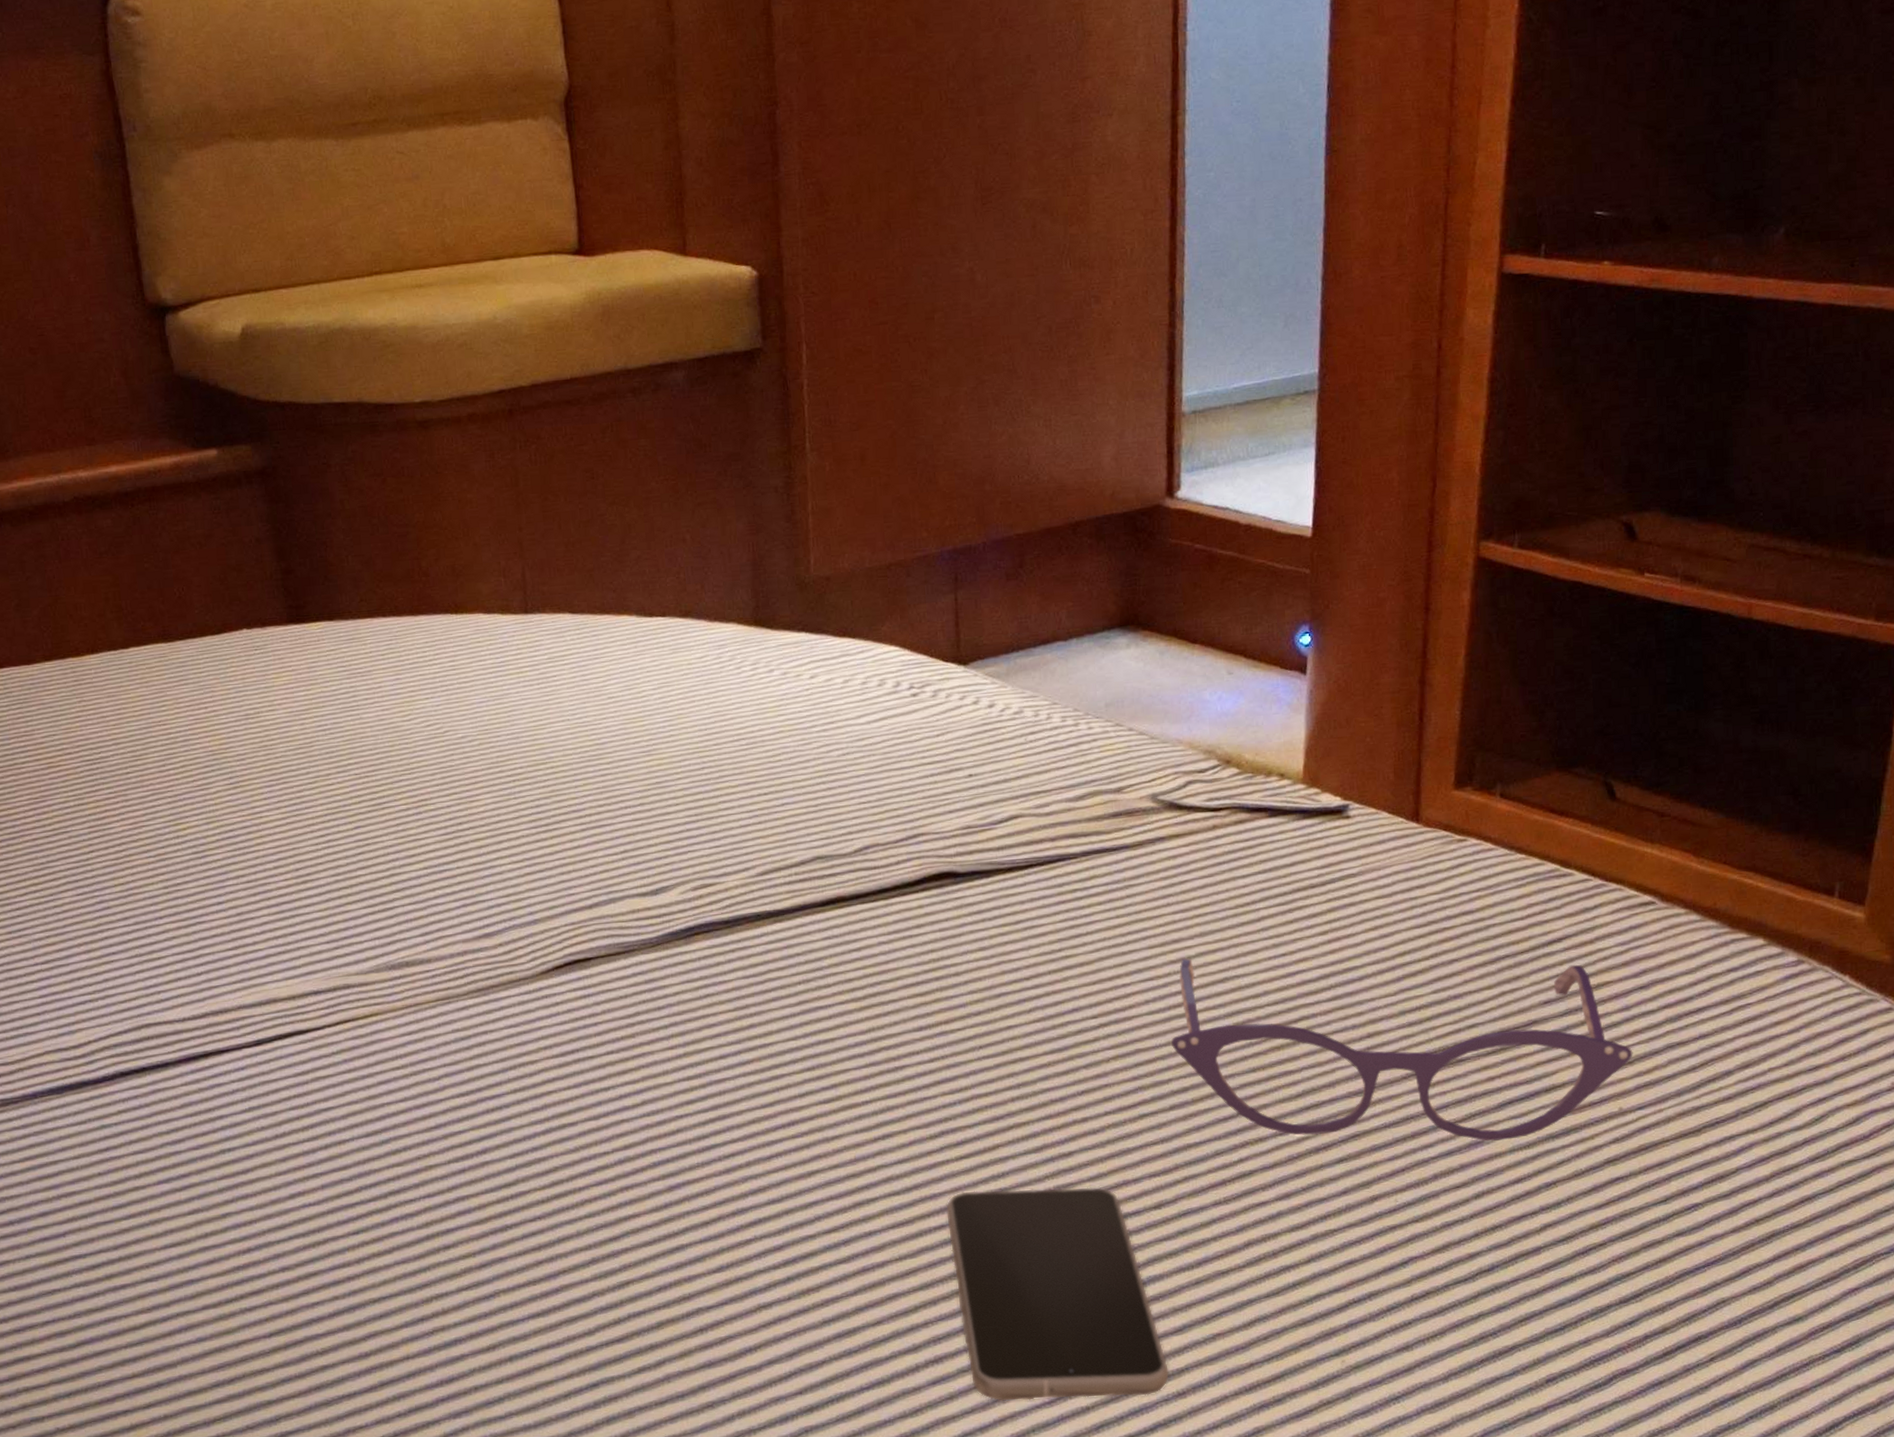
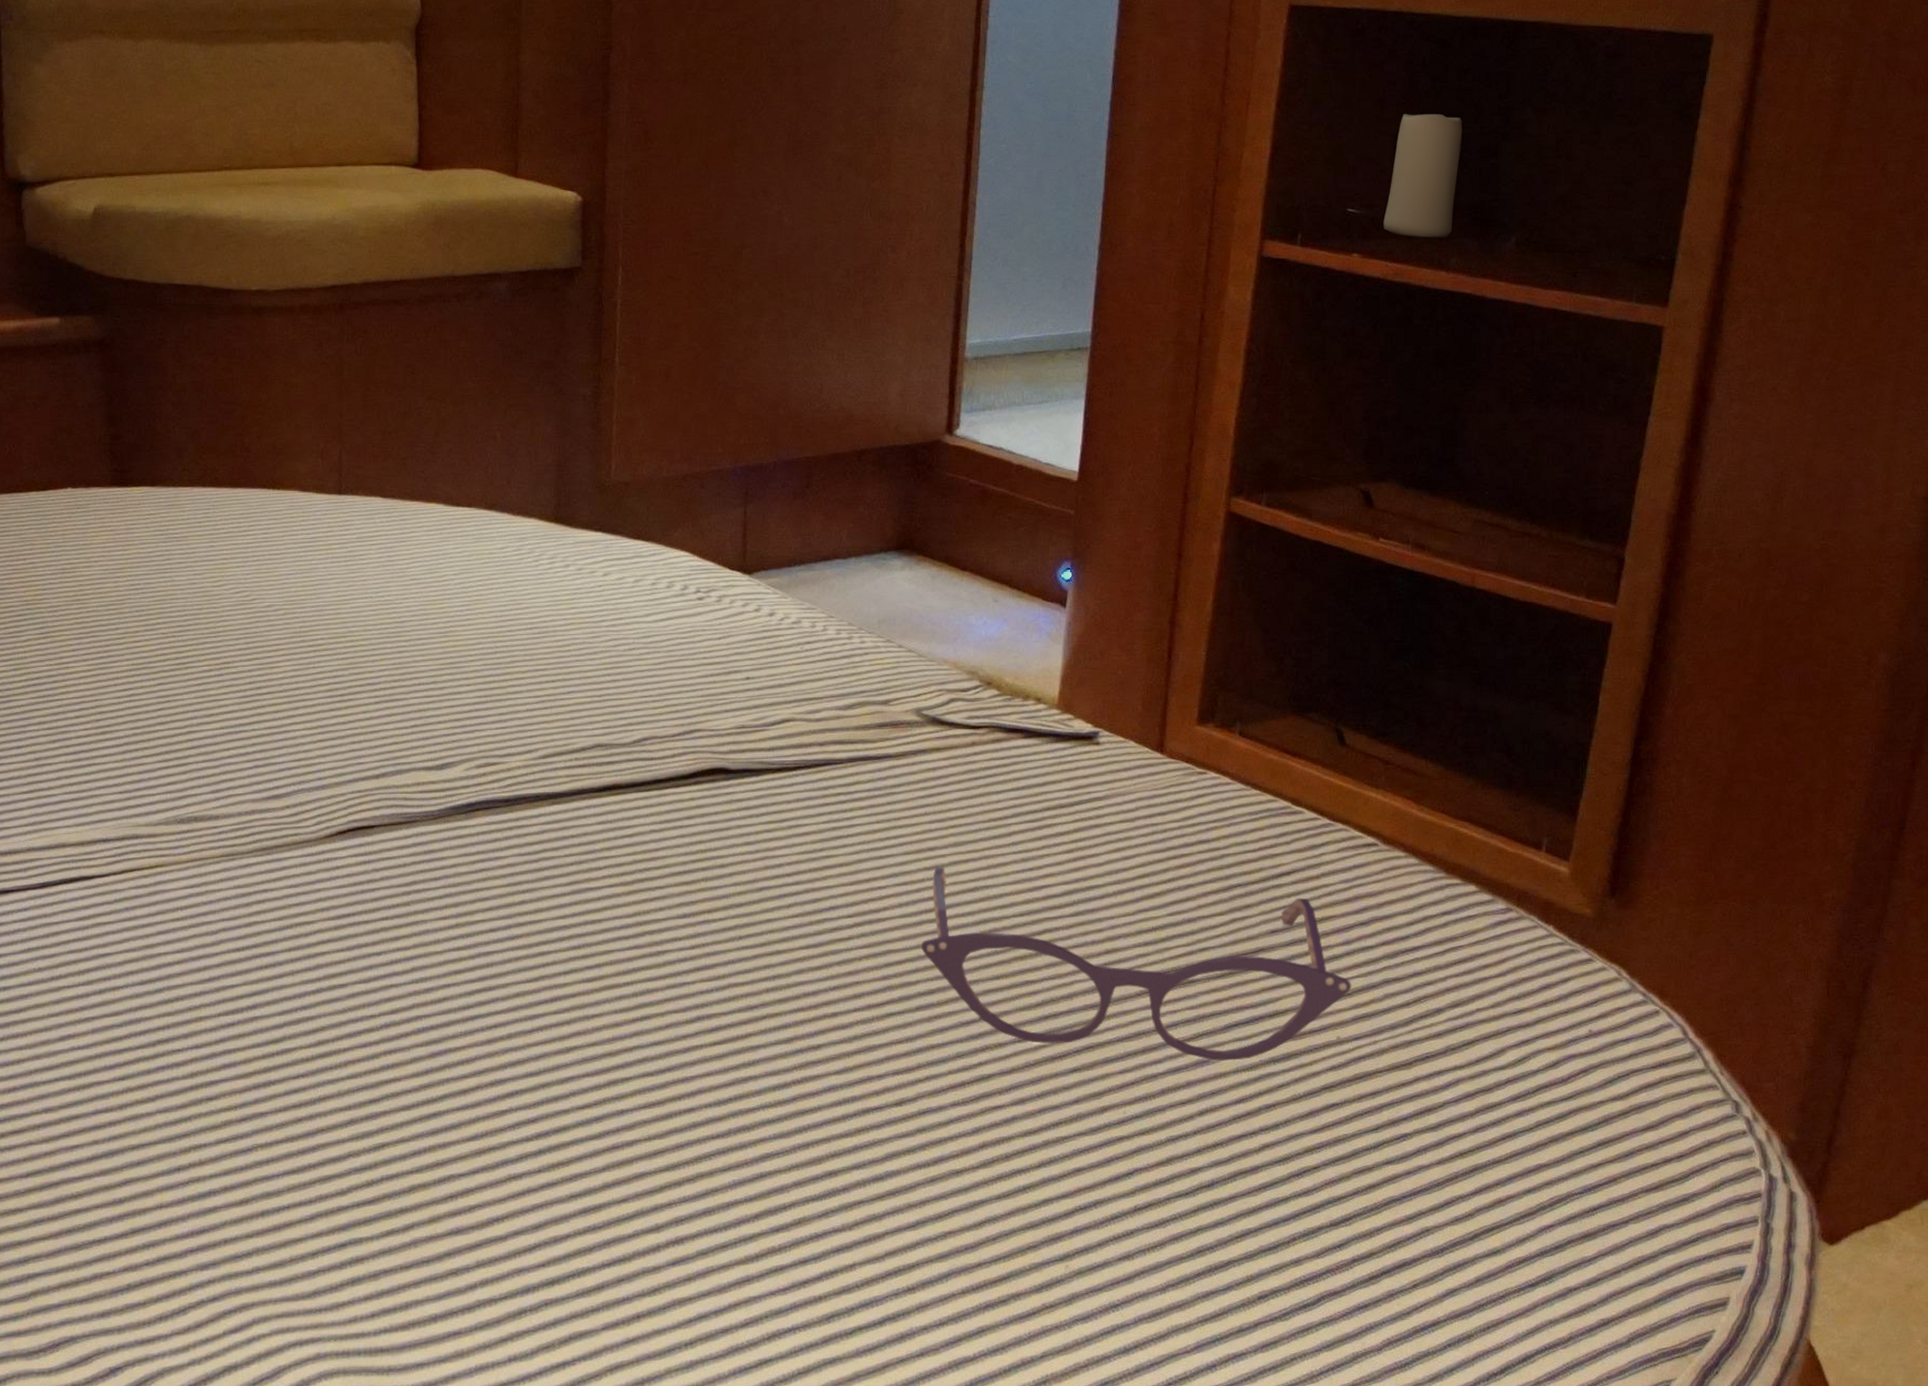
mobile phone: present [946,1187,1169,1401] -> none [697,1077,900,1289]
candle: none [1636,95,1722,238] -> present [1383,114,1463,238]

